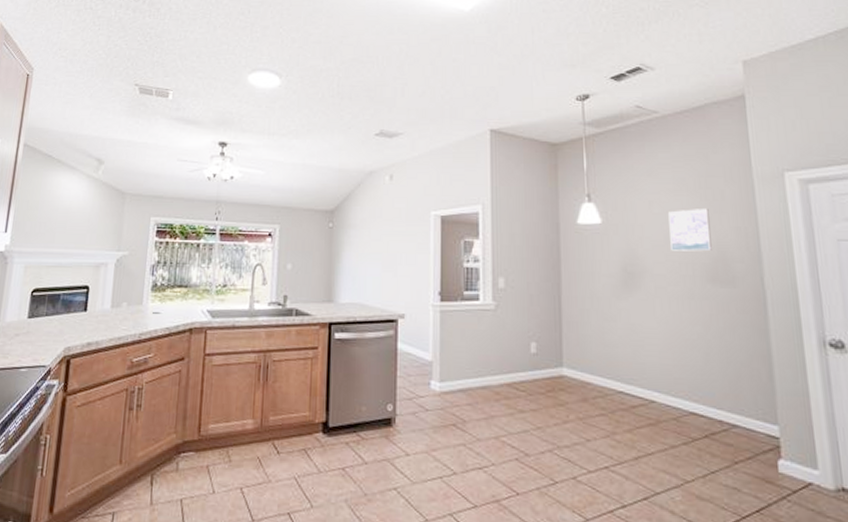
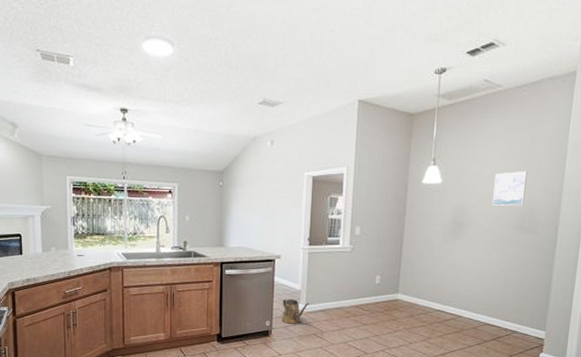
watering can: none [408,373,445,410] -> present [281,299,310,324]

